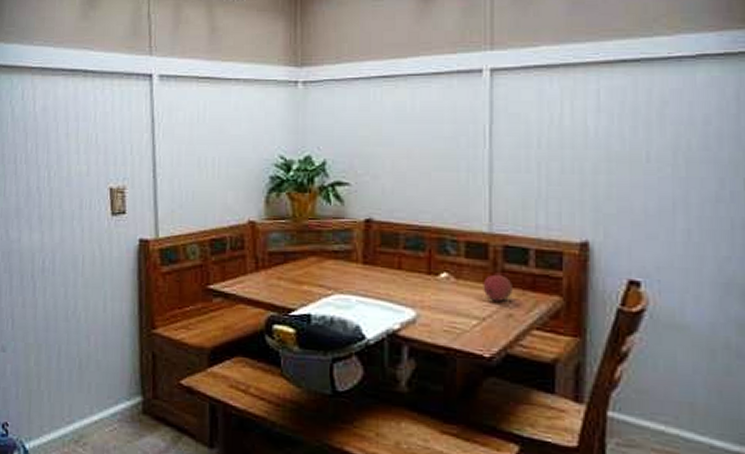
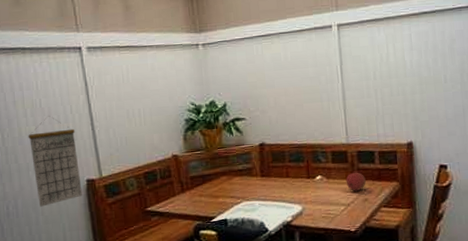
calendar: none [77,155,133,266] -> present [28,116,82,207]

